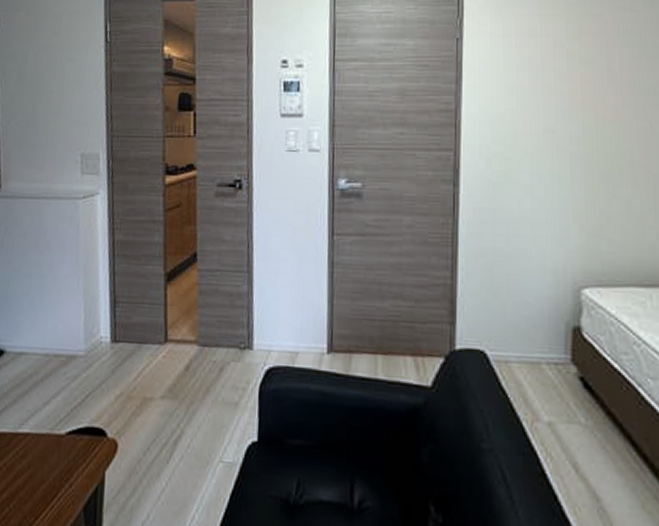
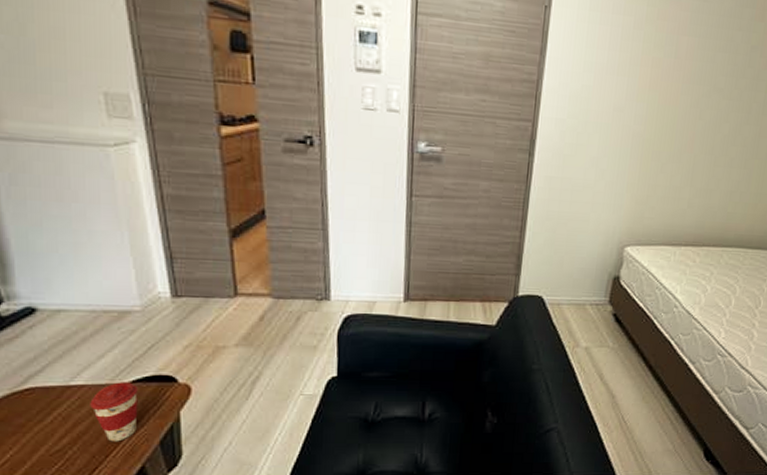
coffee cup: none [30,432,72,502] -> present [90,382,138,442]

